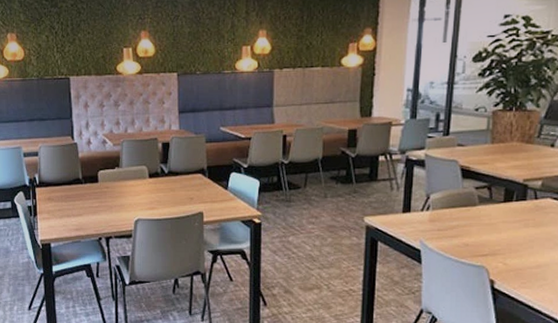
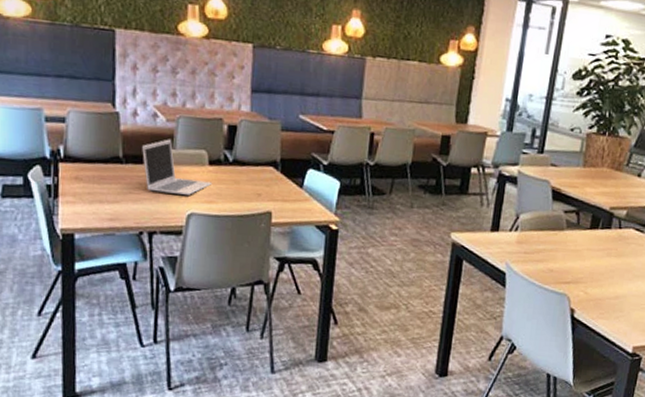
laptop: none [96,160,153,205] -> present [142,139,213,196]

